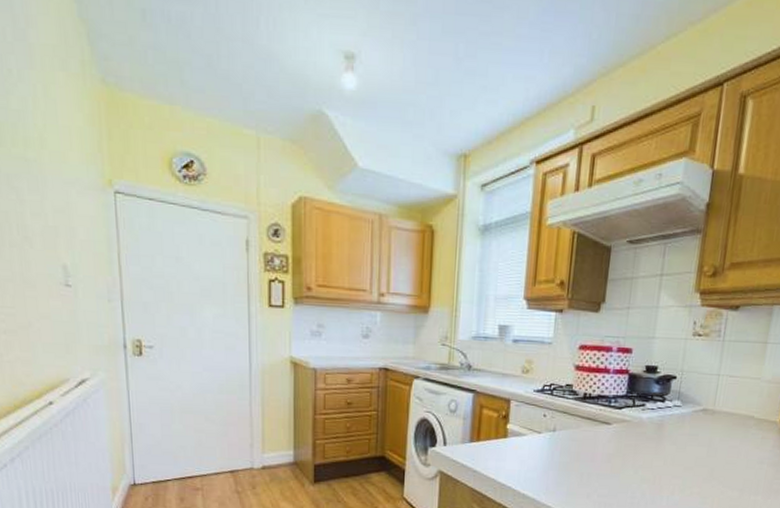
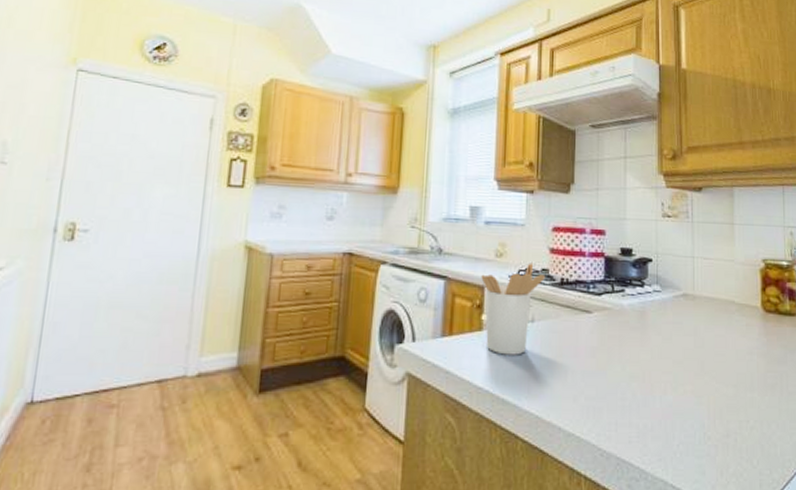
utensil holder: none [507,379,570,459] -> present [481,263,546,355]

